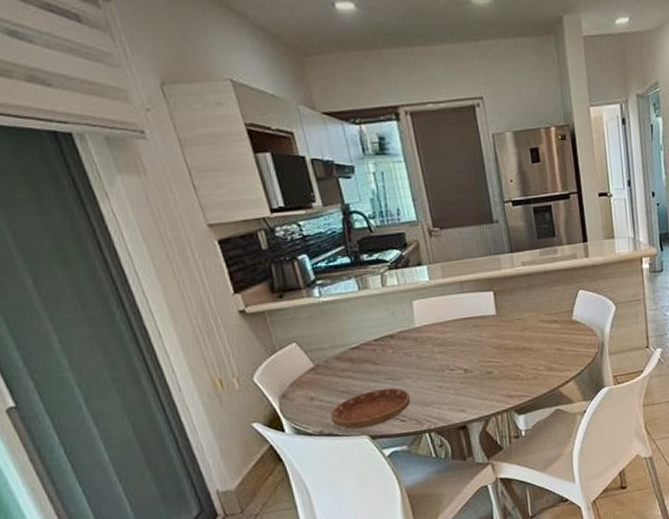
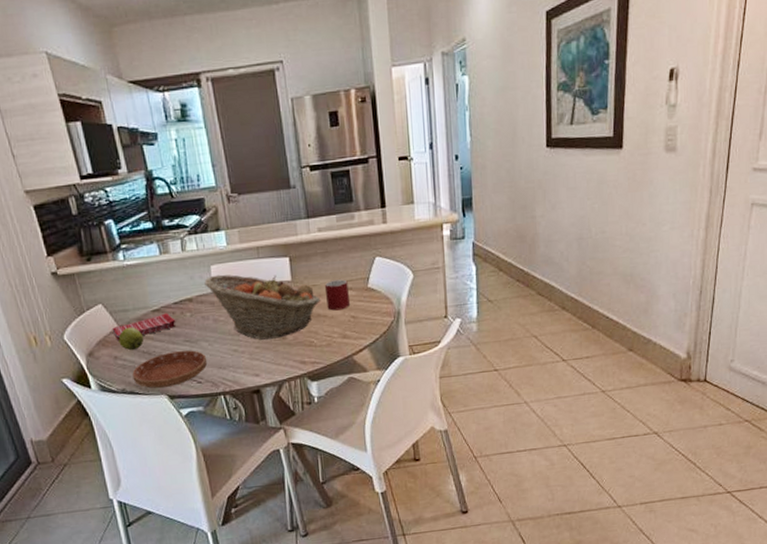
dish towel: none [307,350,377,381] -> present [112,313,176,341]
apple: none [314,365,343,391] -> present [118,327,144,351]
fruit basket: none [406,309,526,375] -> present [204,274,320,340]
mug: none [529,312,556,344] -> present [324,279,351,311]

